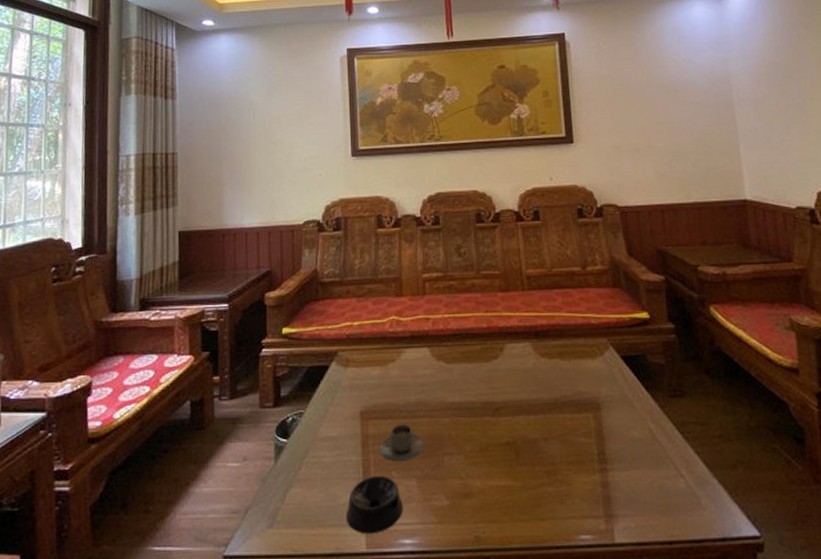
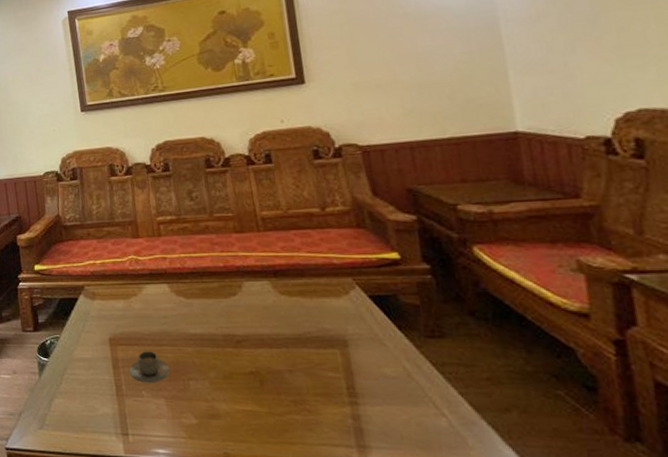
ashtray: present [346,475,403,534] -> none [104,393,155,442]

